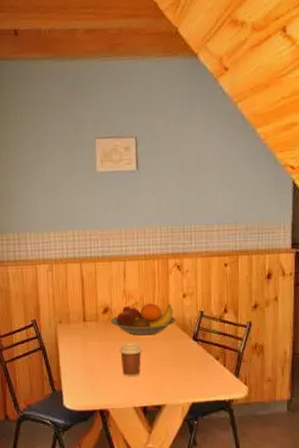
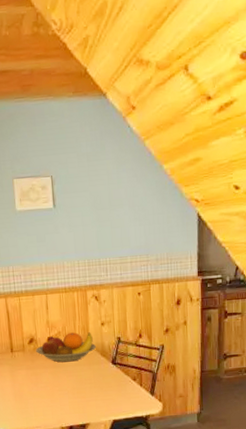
coffee cup: present [119,342,143,377] -> none [45,369,67,401]

